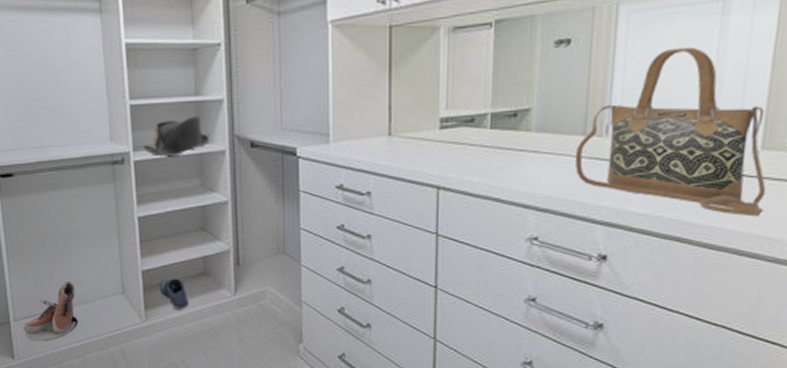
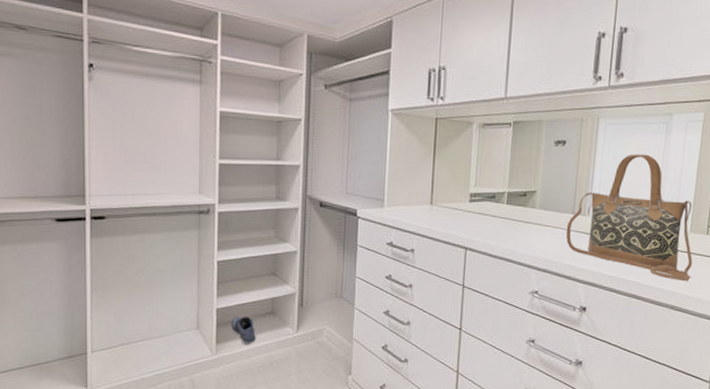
shoe: present [22,281,78,341] -> none [99,316,153,371]
hat: present [142,116,209,157] -> none [226,178,286,211]

